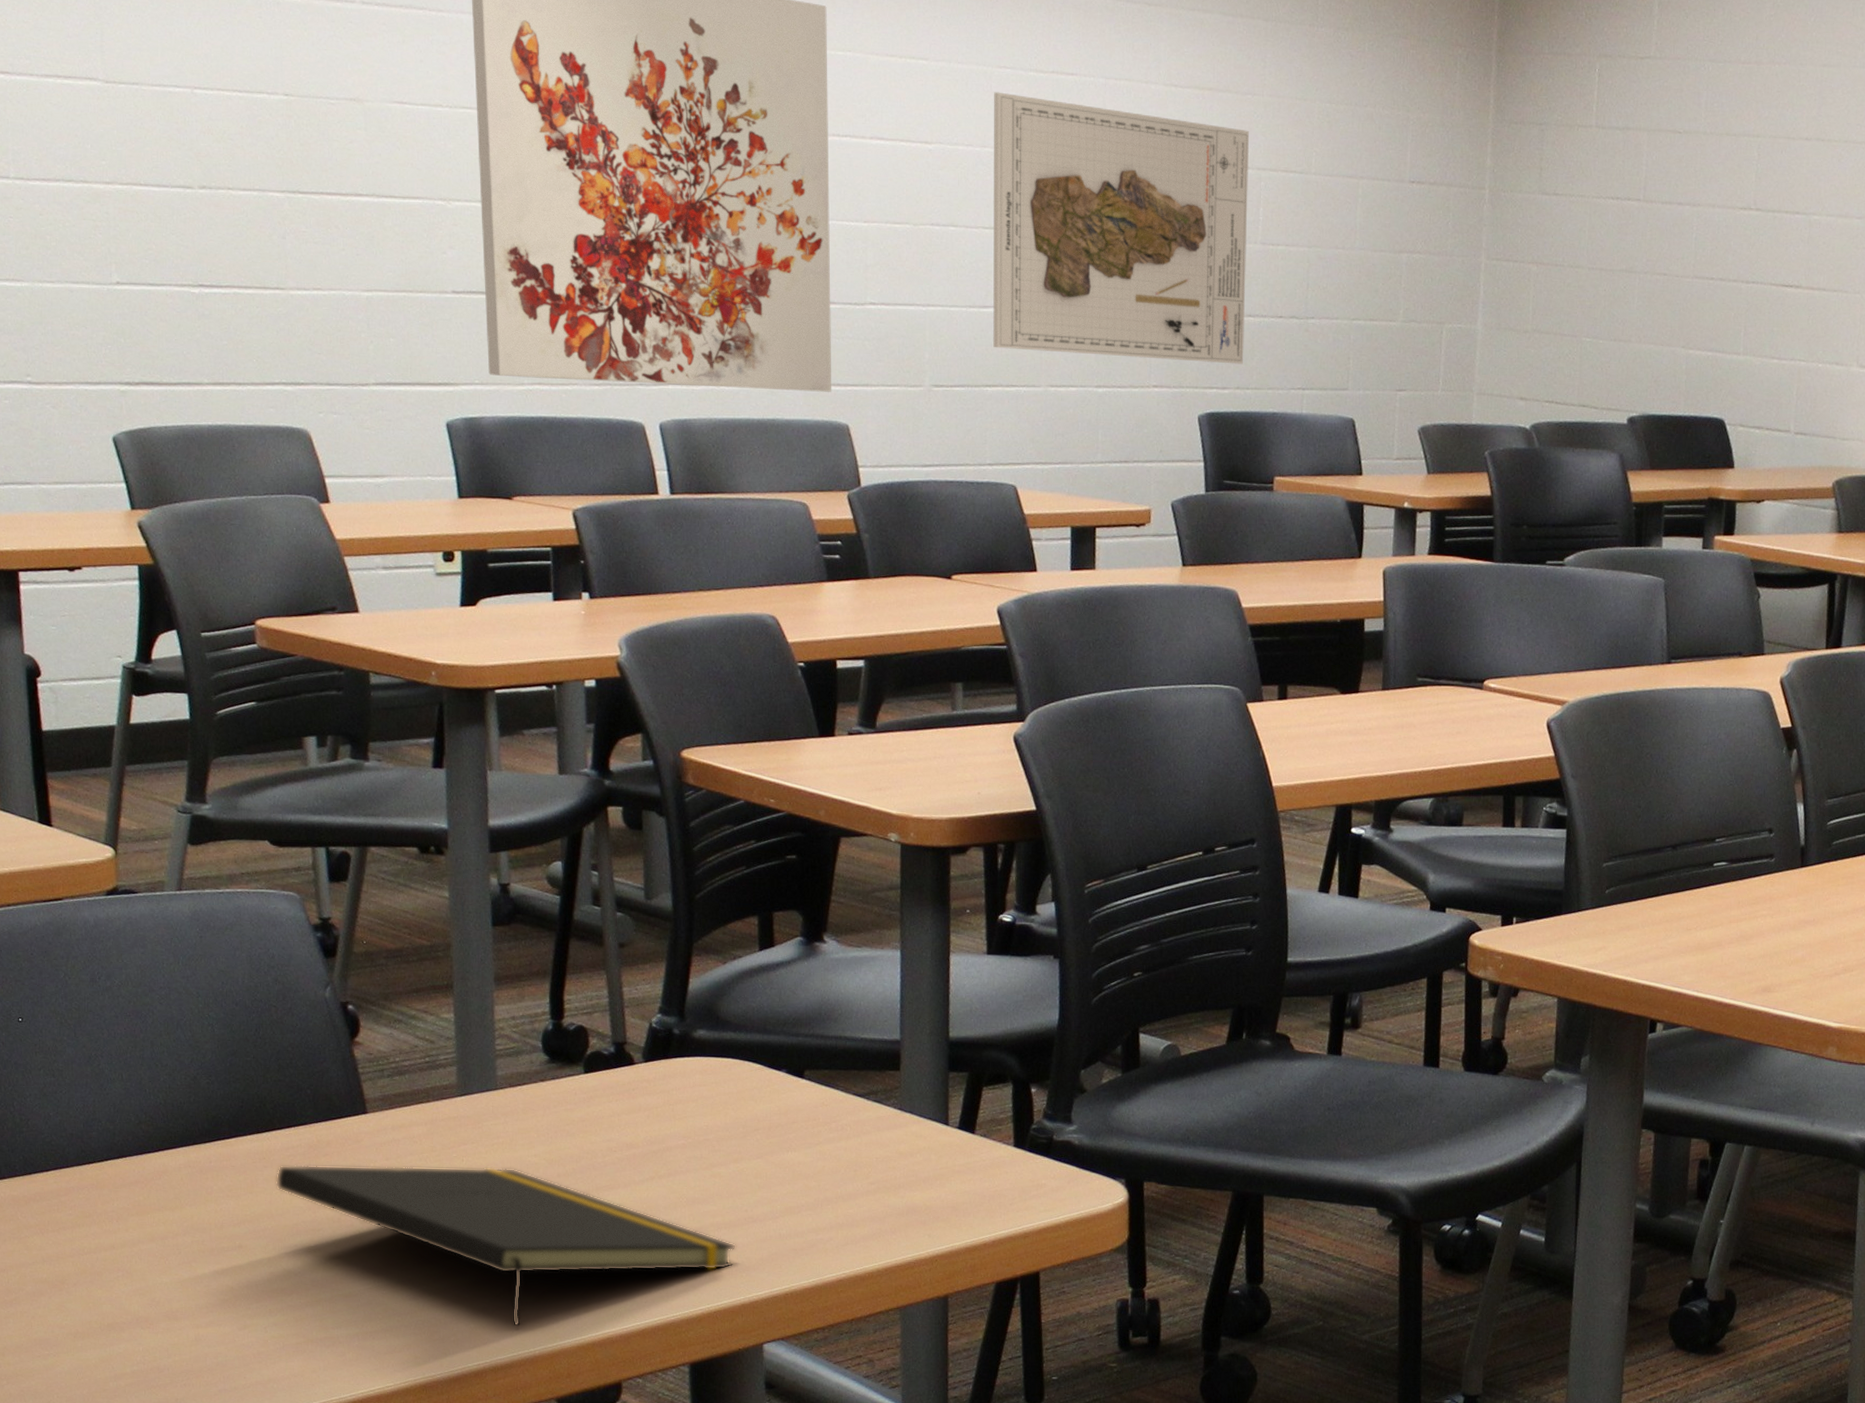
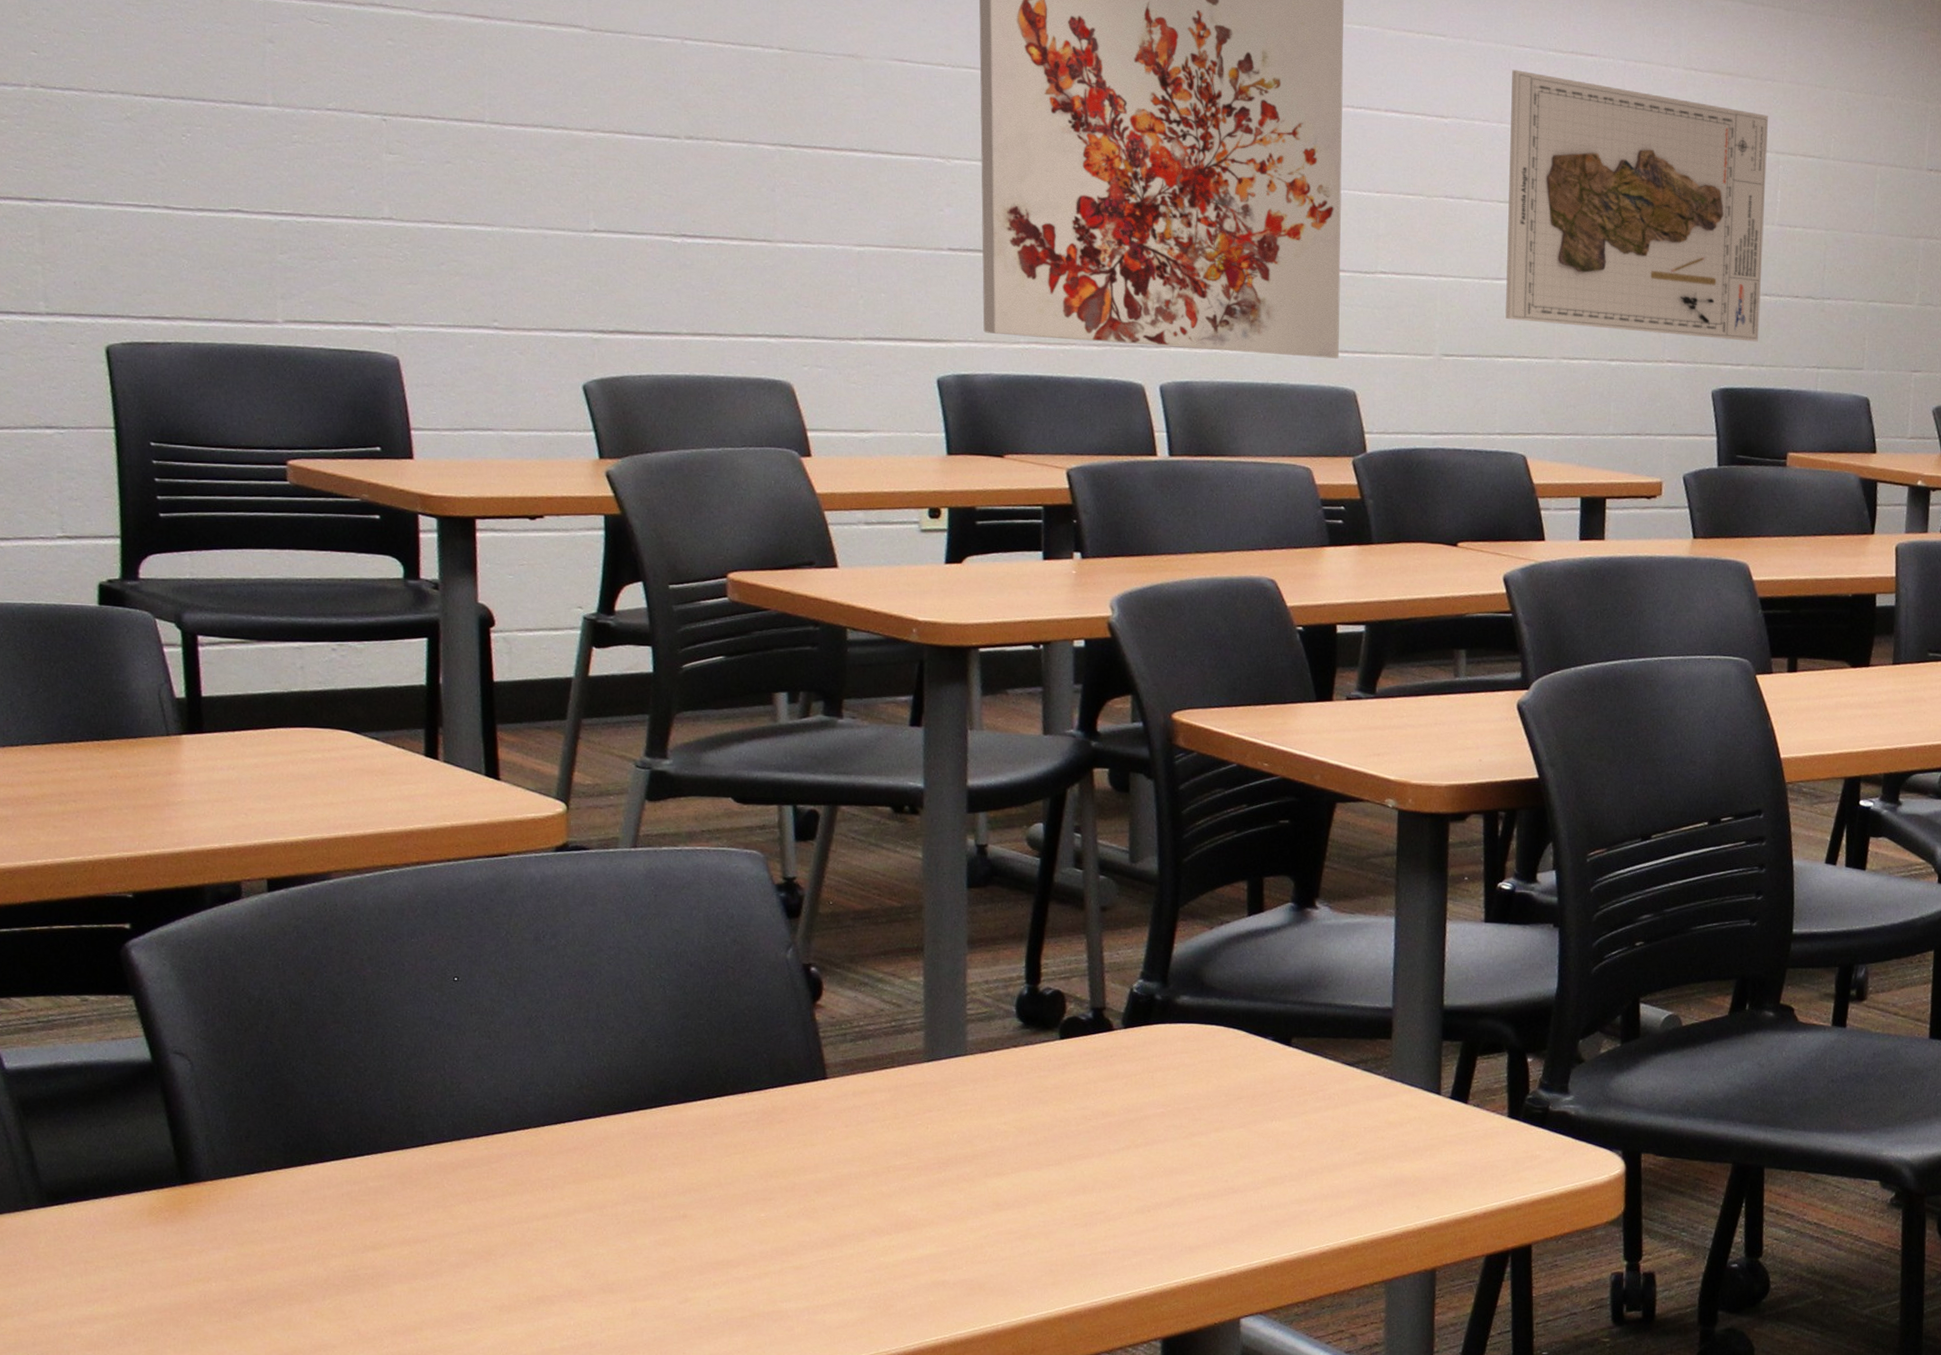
notepad: present [276,1165,736,1326] -> none [726,1131,1215,1300]

